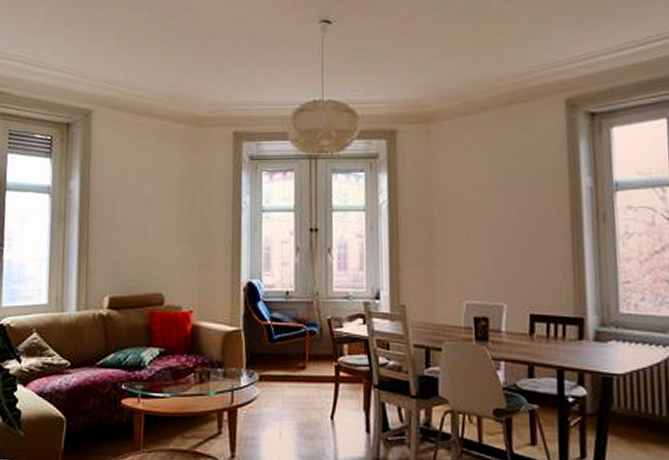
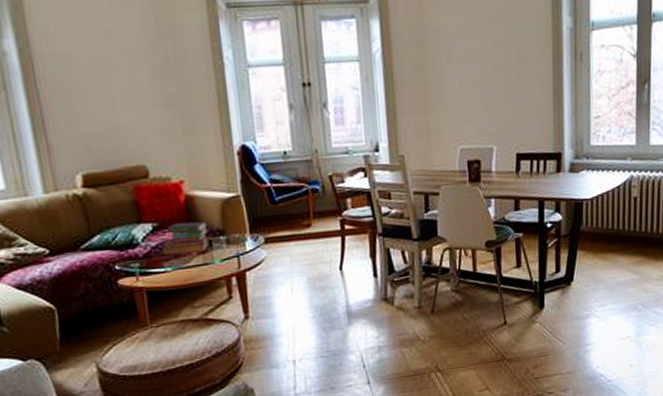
books: none [164,350,207,382] -> present [162,221,209,256]

